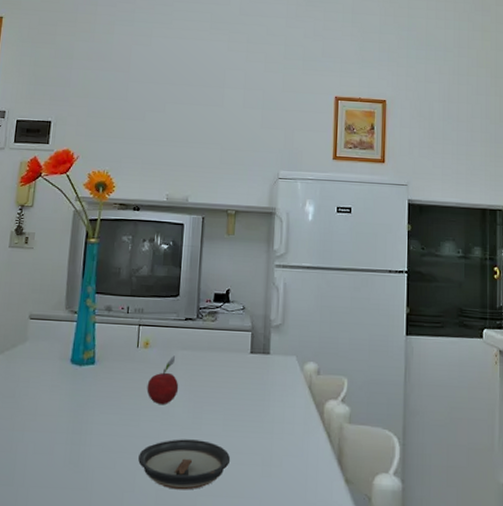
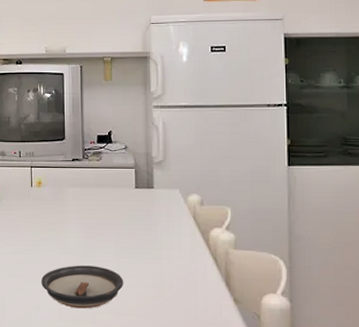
fruit: present [146,355,179,405] -> none [43,192,72,236]

